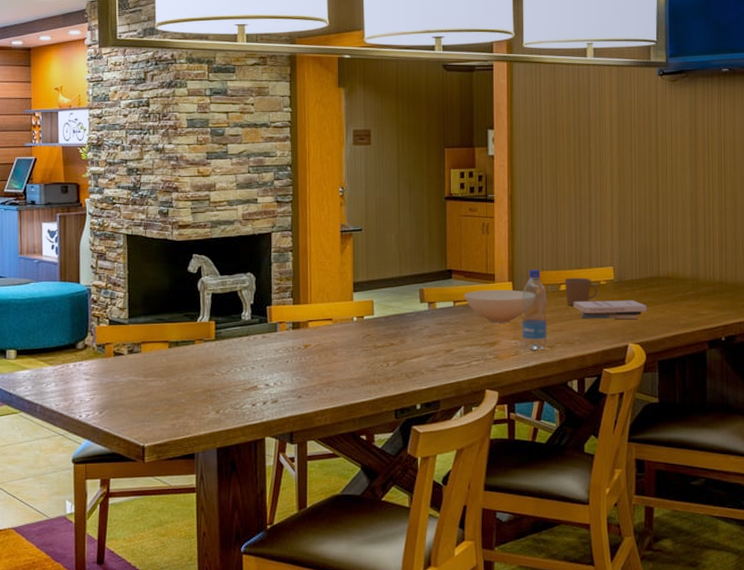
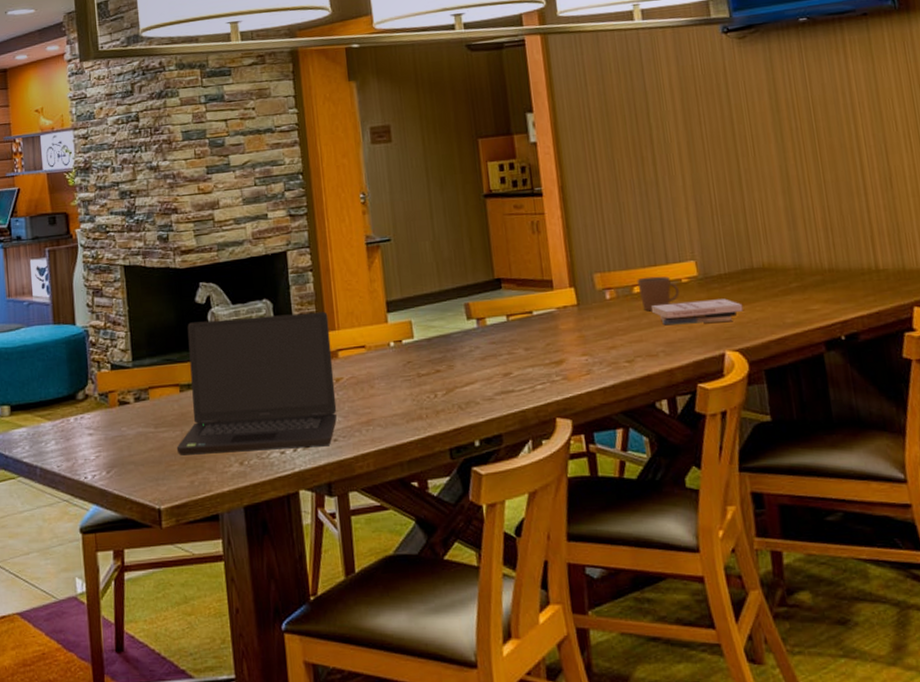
laptop: none [162,287,303,401] -> present [176,311,337,454]
bowl: present [464,290,525,323] -> none [518,296,593,338]
bottle: present [521,270,547,351] -> none [587,271,625,368]

